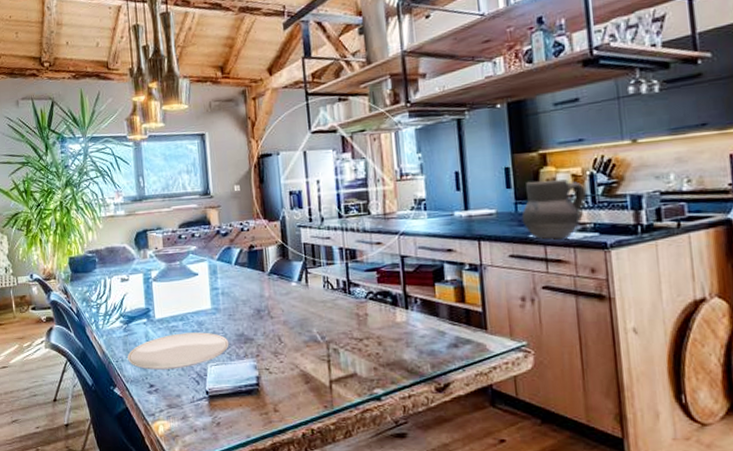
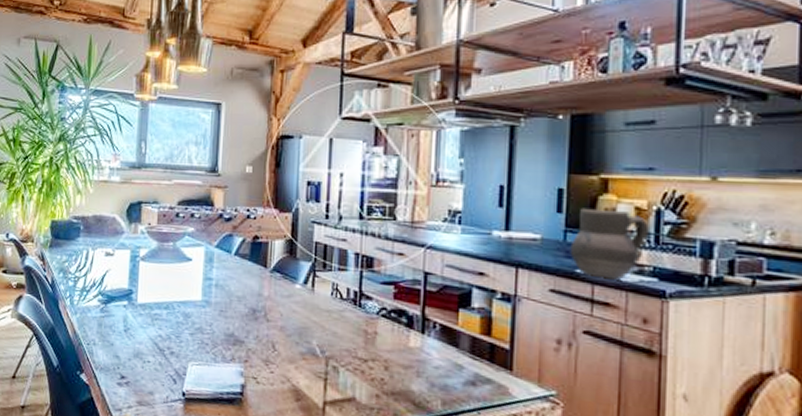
plate: present [127,332,229,370] -> none [100,322,216,363]

